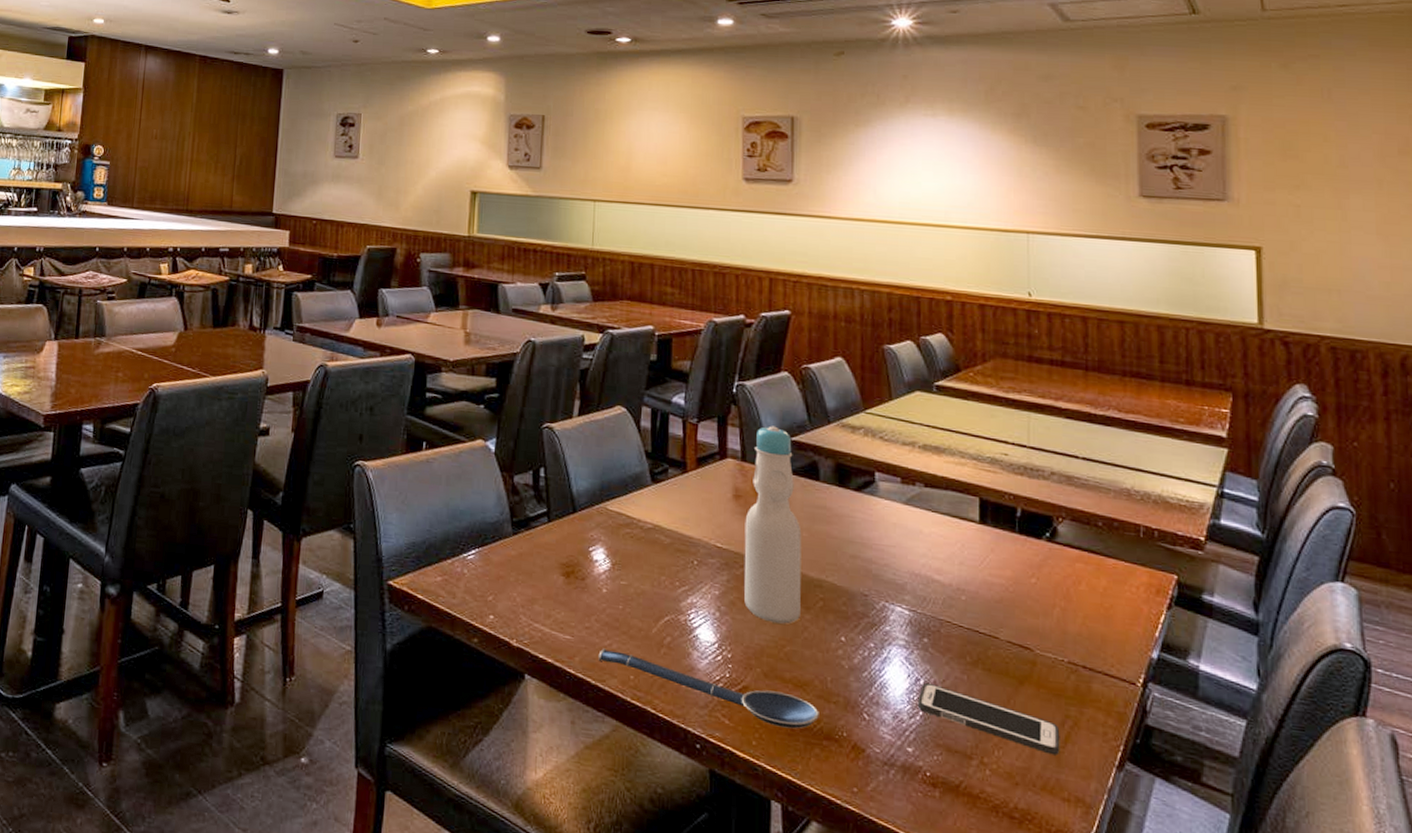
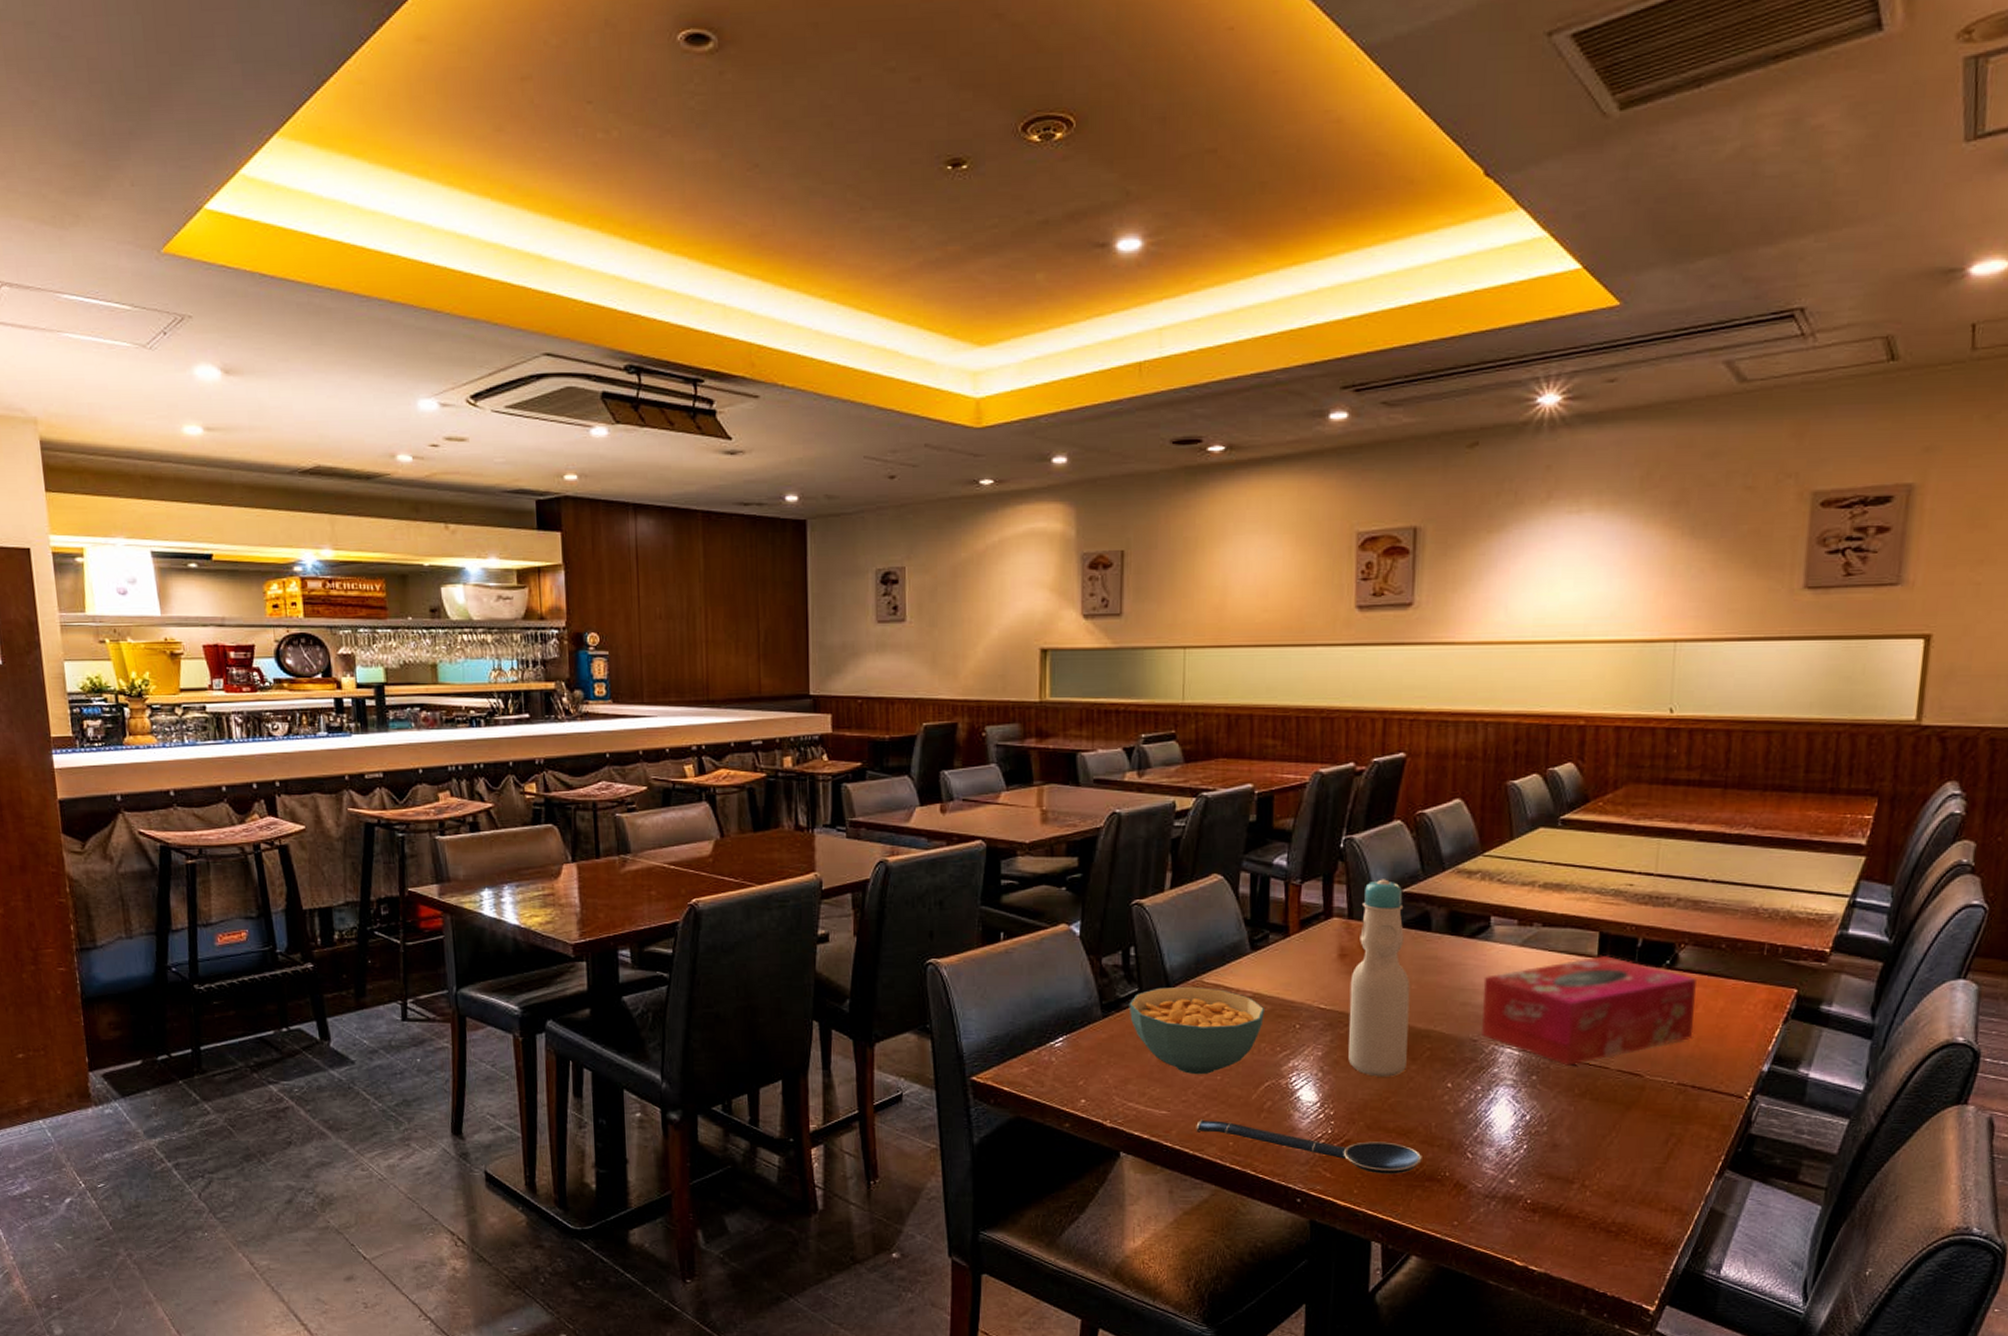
cereal bowl: none [537,510,665,603] -> present [1129,986,1266,1075]
tissue box: none [871,522,1079,632] -> present [1482,956,1698,1066]
cell phone: present [917,682,1060,756] -> none [1522,1117,1663,1171]

